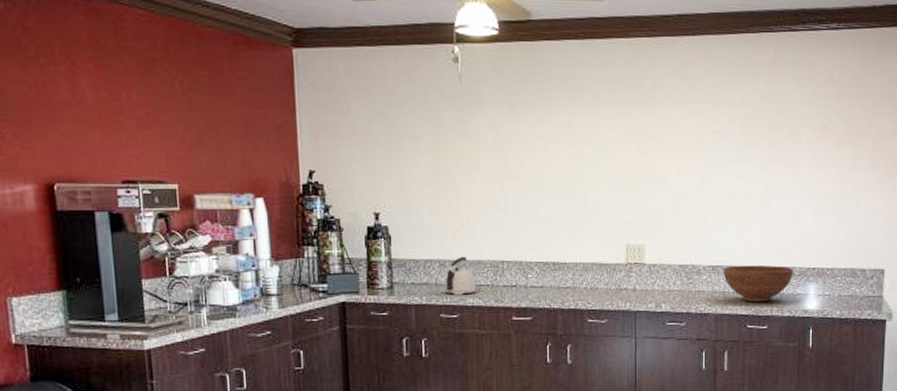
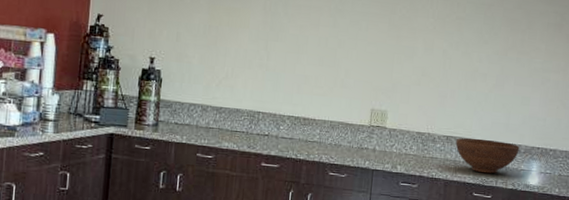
kettle: present [444,256,477,295] -> none [204,103,233,138]

